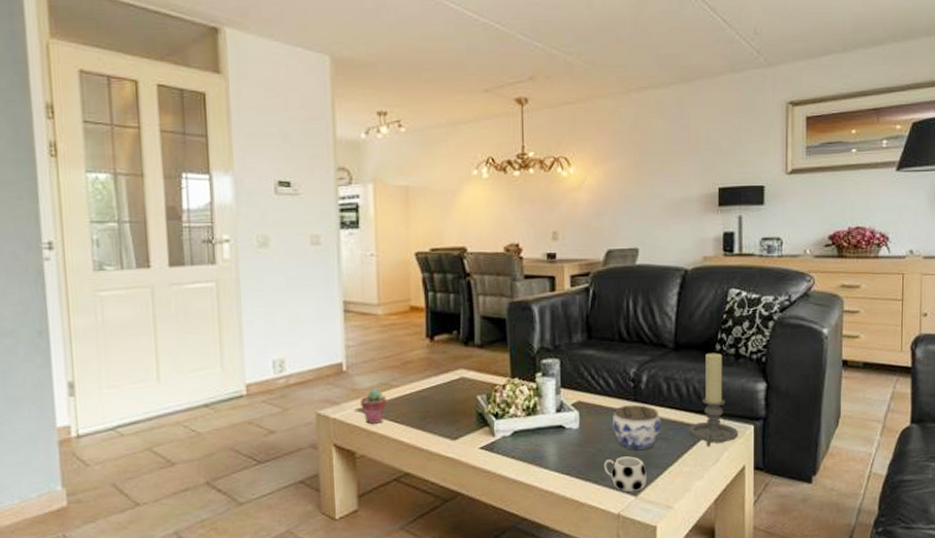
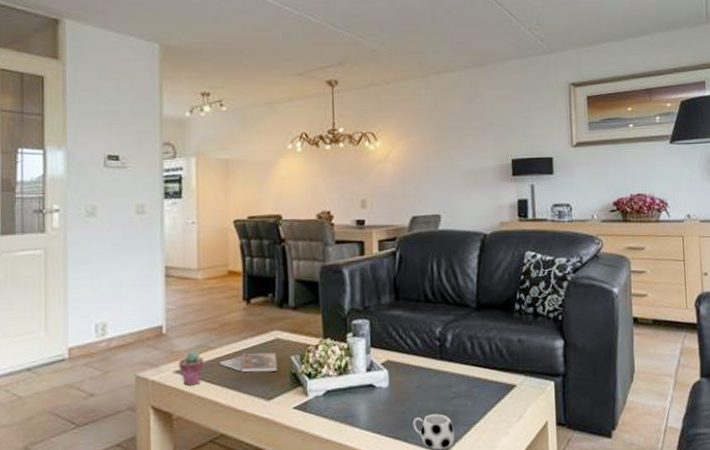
booklet: none [403,390,463,412] -> present [220,352,278,372]
jar: present [613,404,662,450] -> none [420,363,467,407]
candle holder: present [690,353,739,447] -> none [494,312,541,404]

